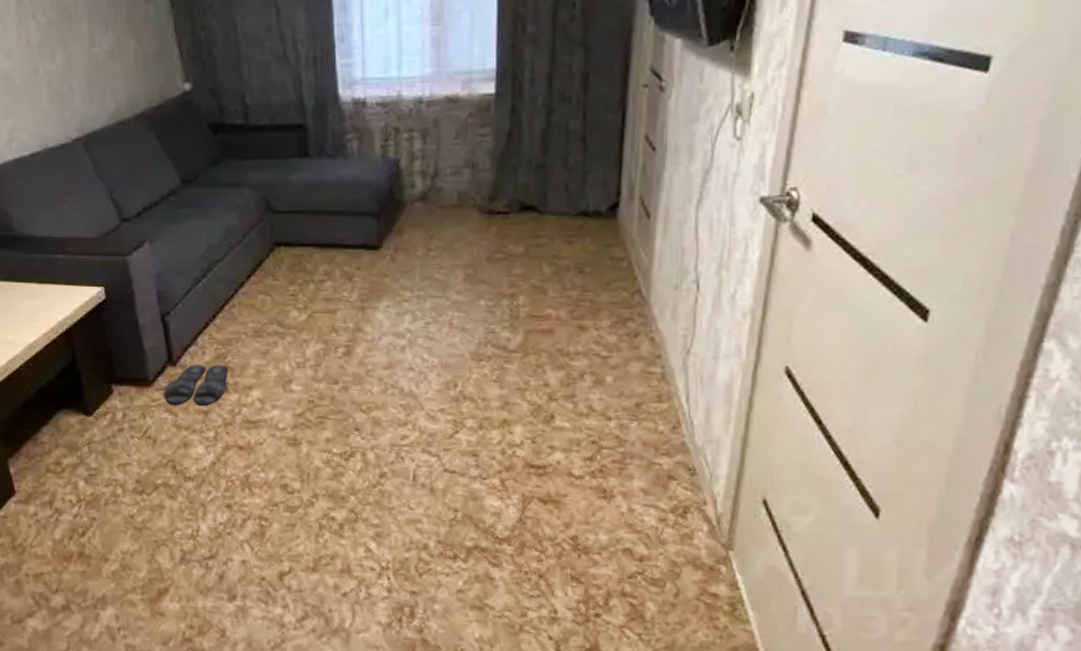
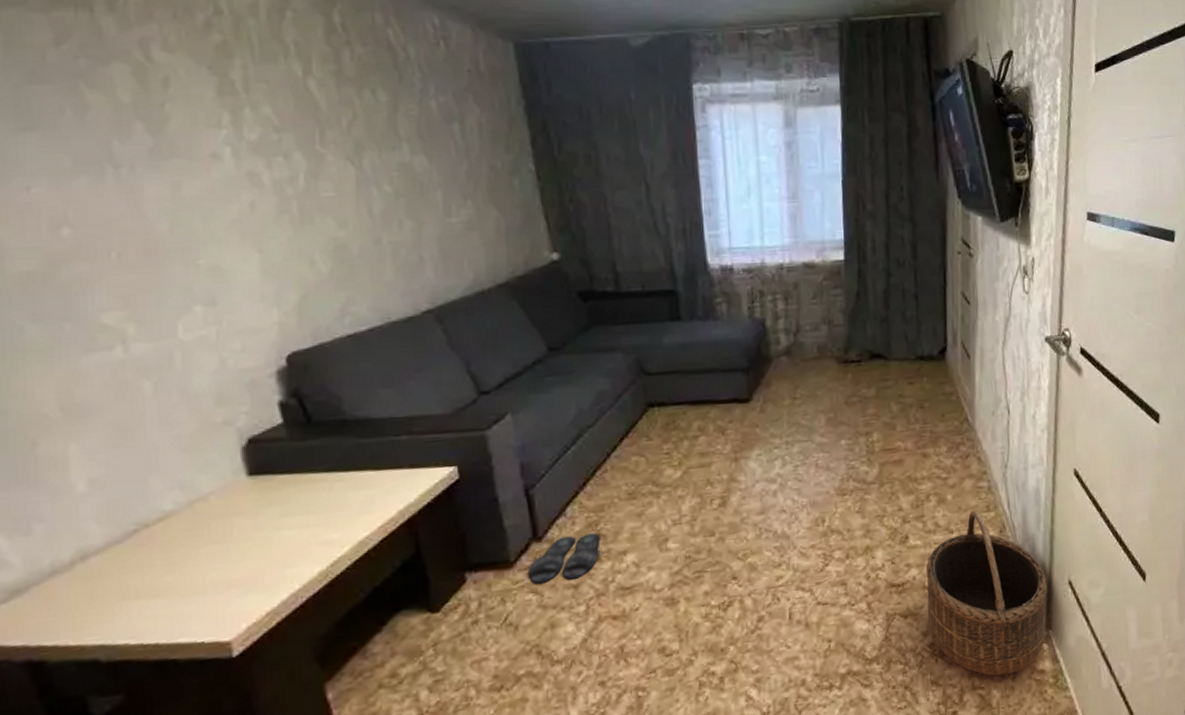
basket: none [571,398,733,590] -> present [925,510,1048,676]

